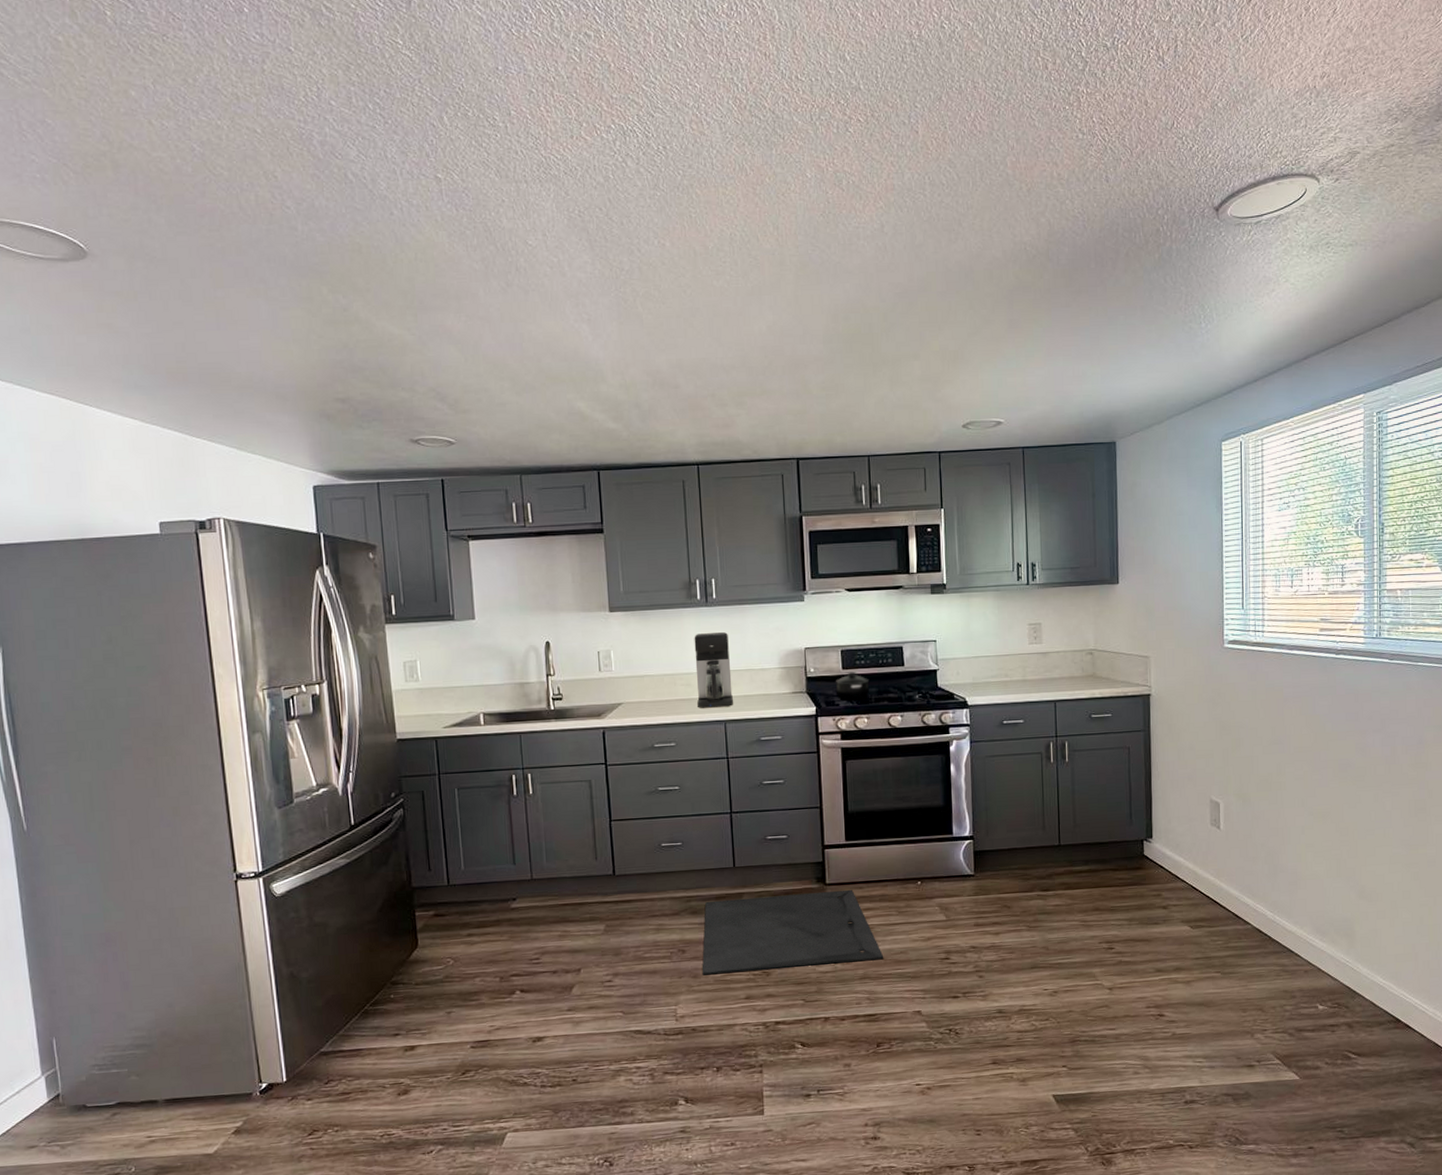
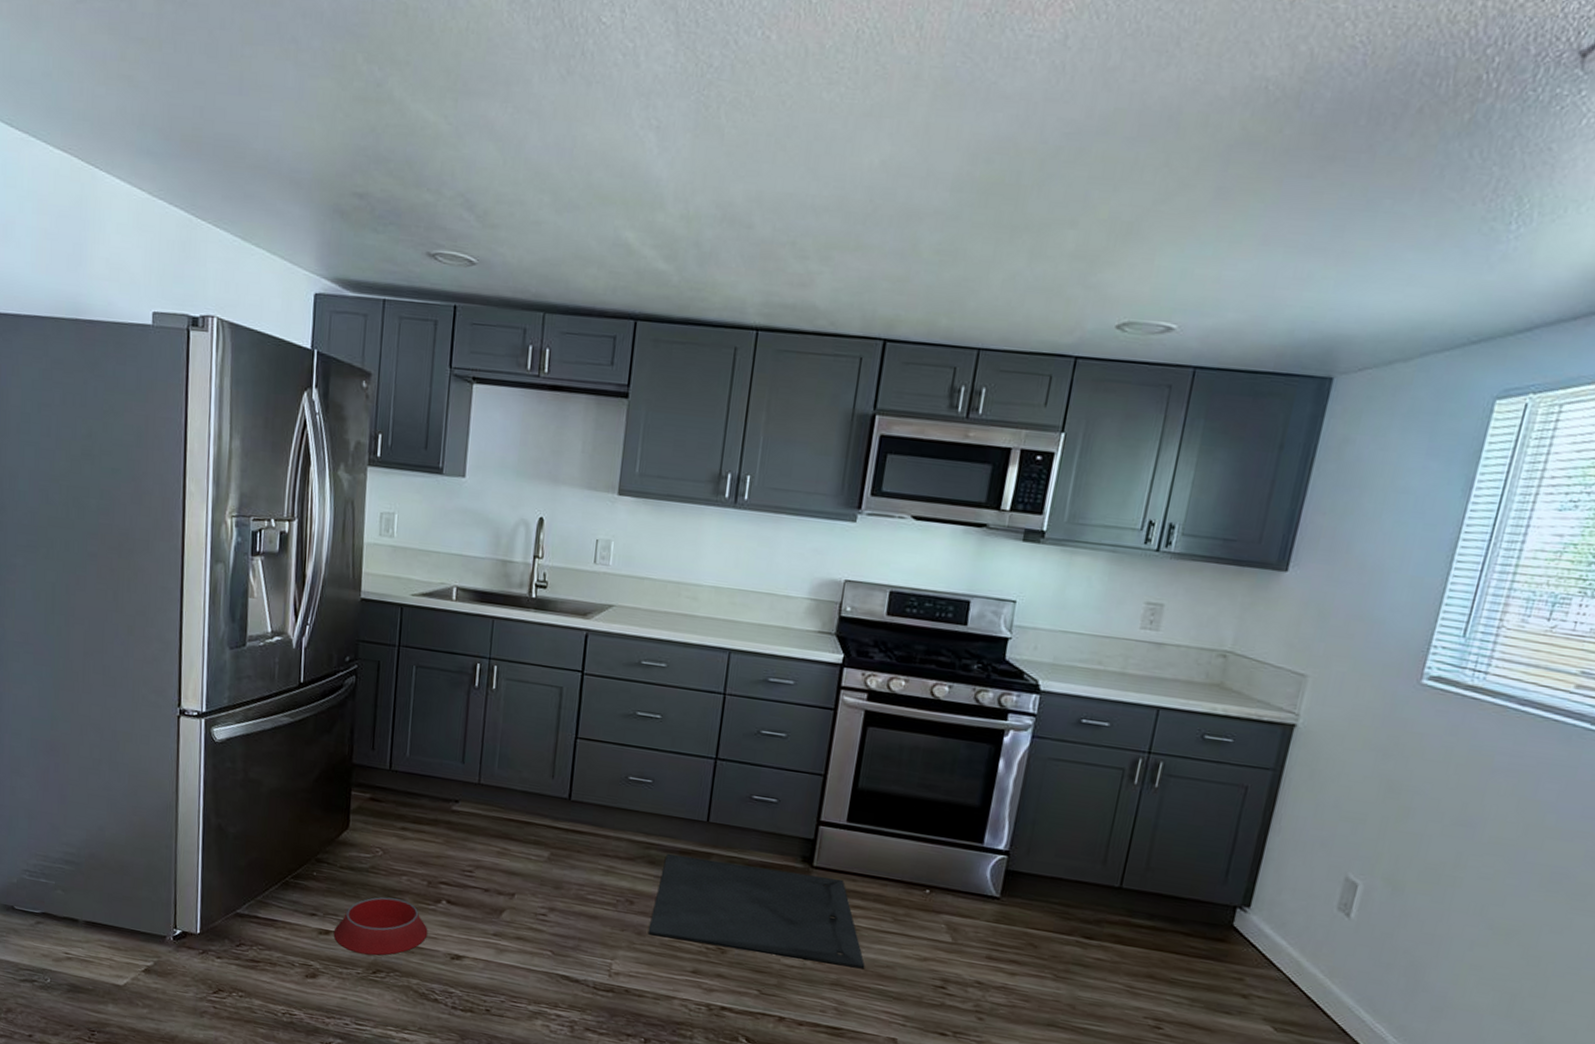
pet bowl: none [418,999,508,1060] -> present [333,897,428,956]
coffee maker: present [694,632,734,709] -> none [701,539,754,634]
saucepan: present [836,671,870,701] -> none [873,619,919,658]

